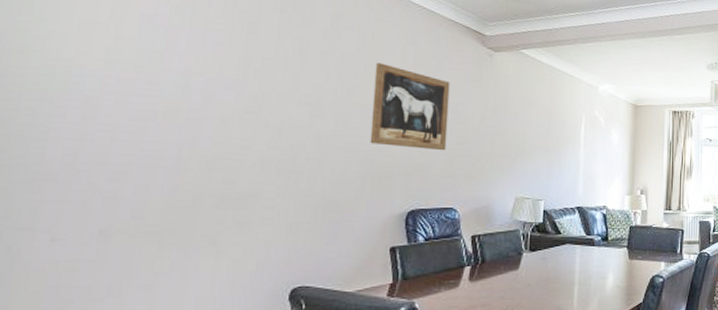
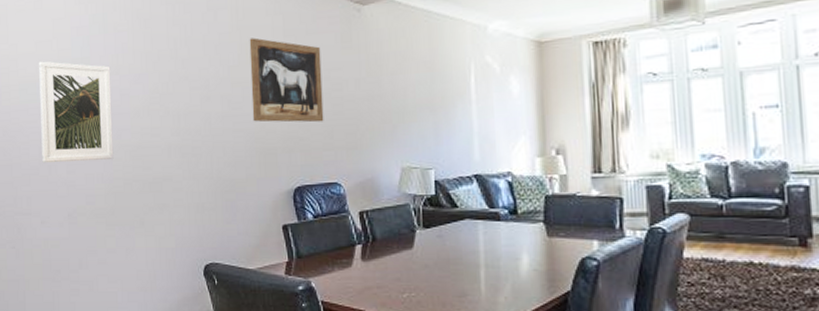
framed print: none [66,45,194,169] -> present [39,61,114,162]

